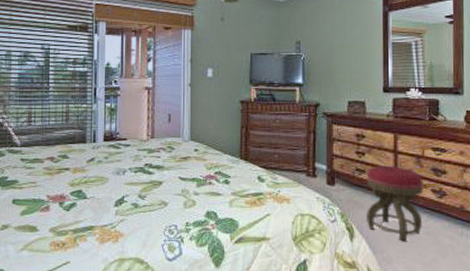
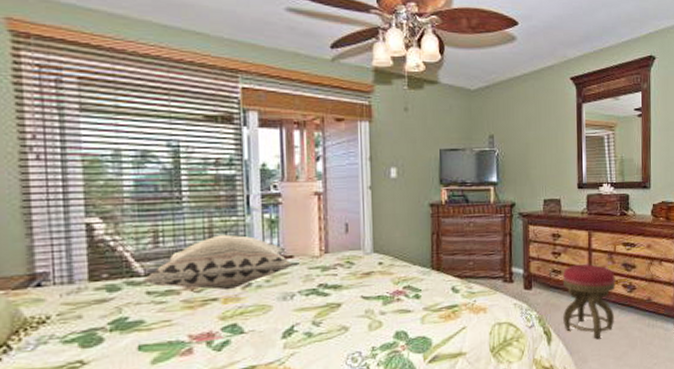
decorative pillow: none [19,118,126,163] -> present [142,234,293,290]

